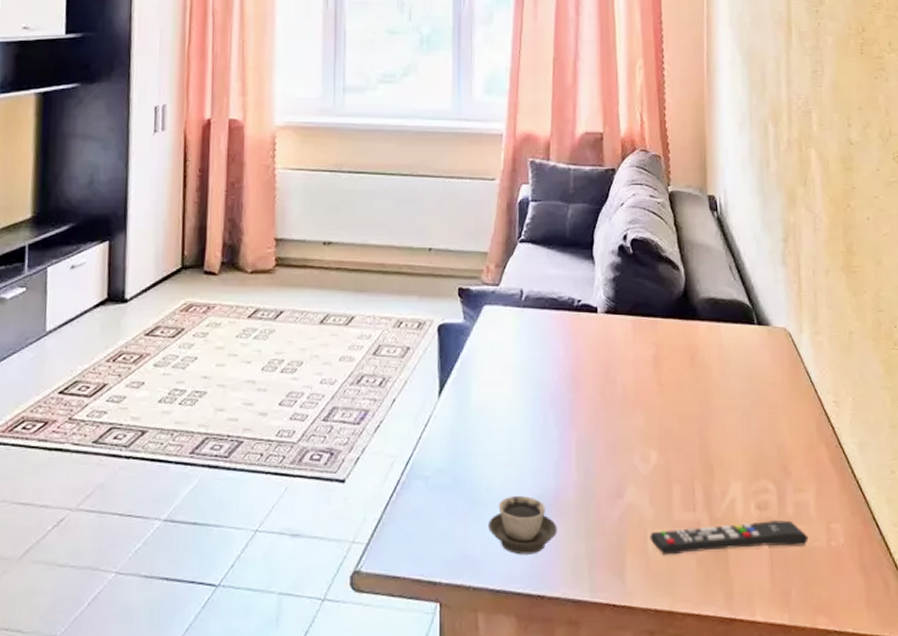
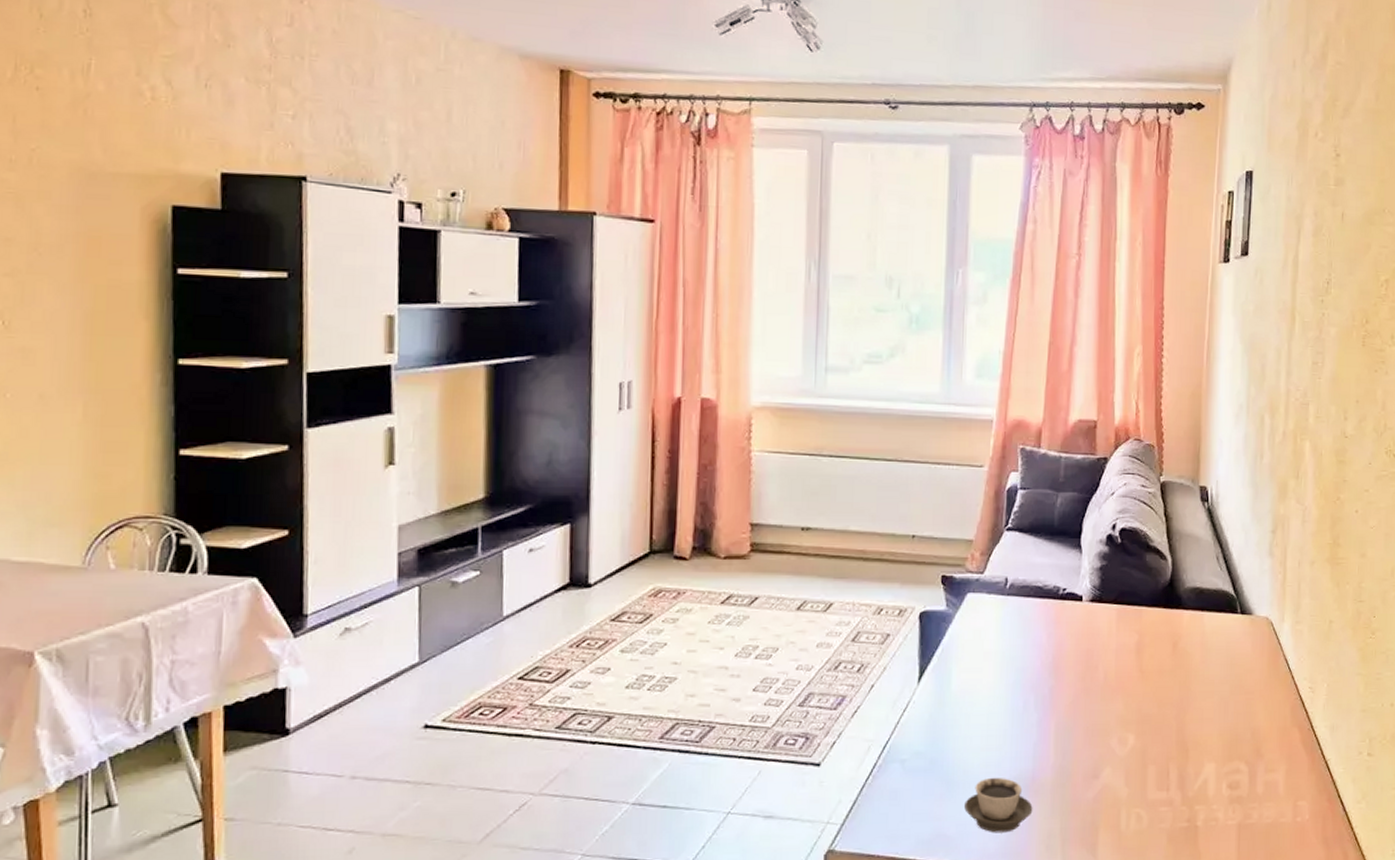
remote control: present [650,520,809,556] -> none [1123,798,1276,832]

